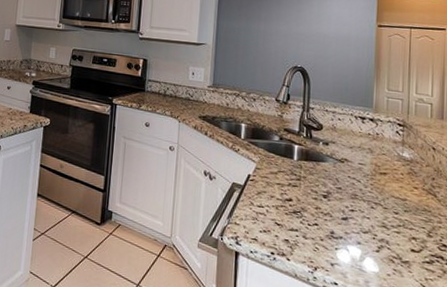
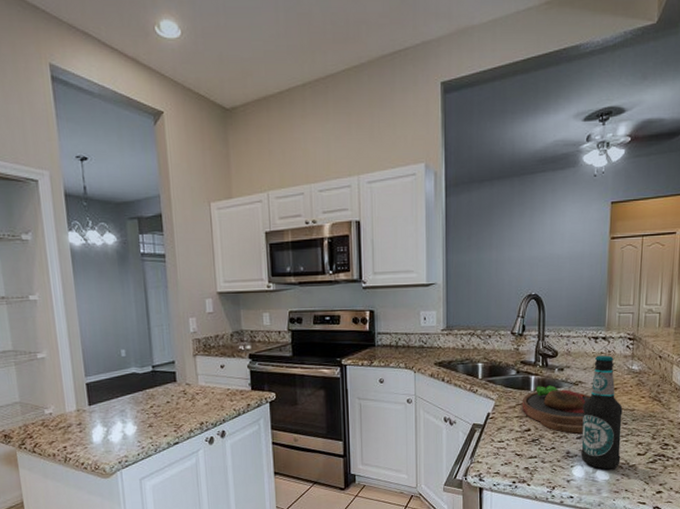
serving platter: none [284,156,358,215] -> present [522,385,591,434]
bottle: none [346,136,393,261] -> present [581,355,623,469]

